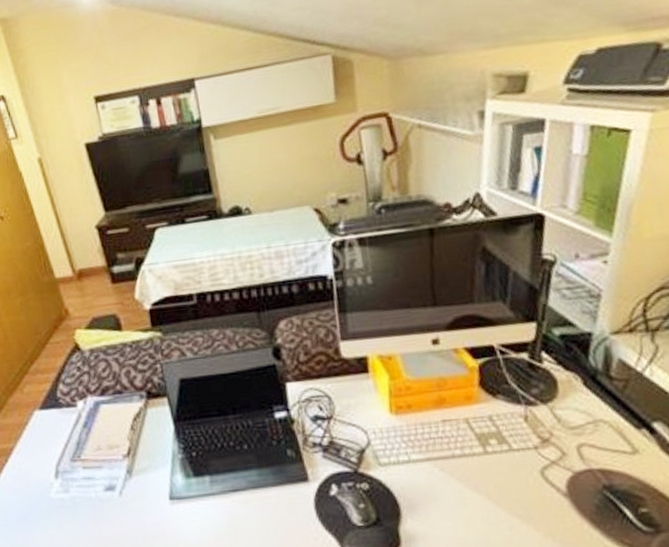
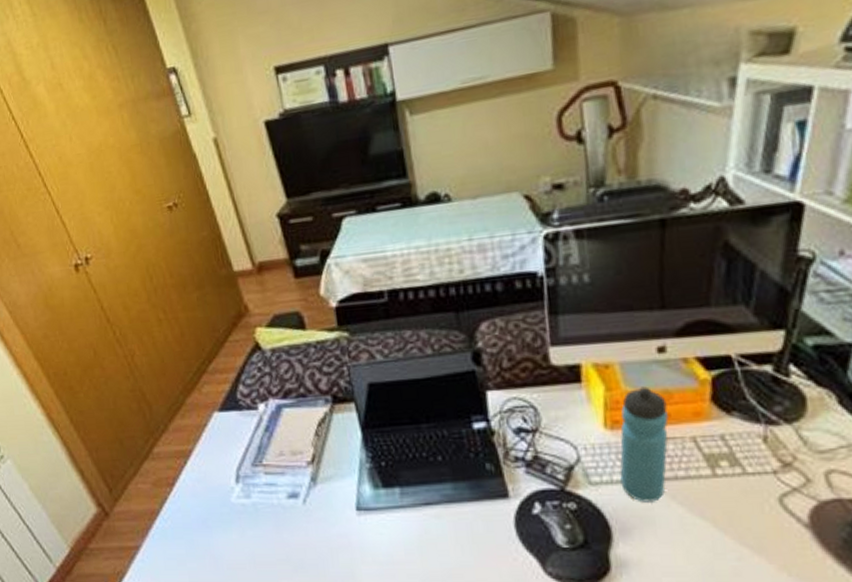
water bottle: none [404,375,445,480] -> present [620,386,669,502]

